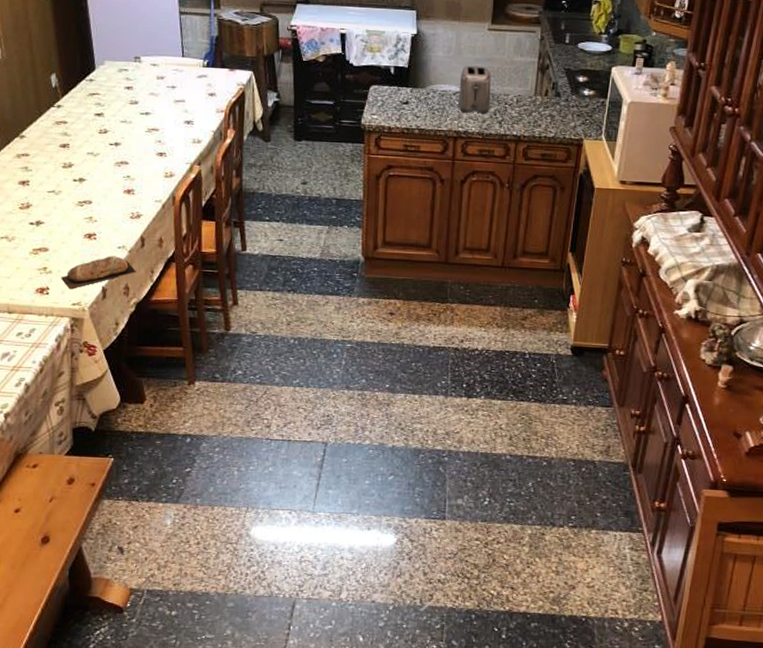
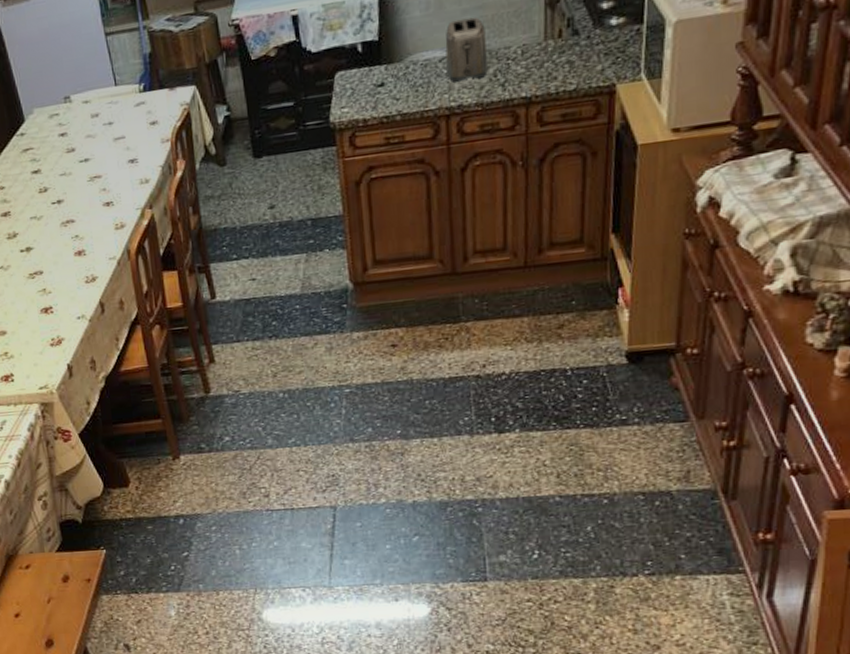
bread loaf: present [61,256,137,290] -> none [24,328,101,373]

